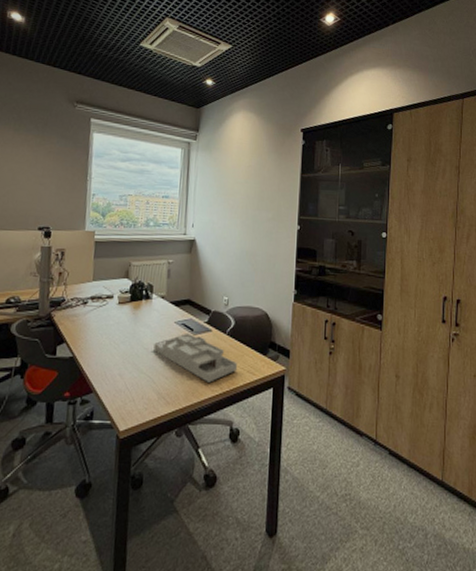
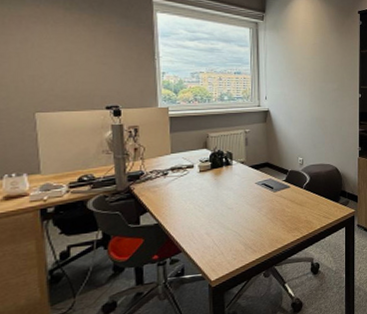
desk organizer: present [153,332,237,383] -> none [237,190,314,230]

